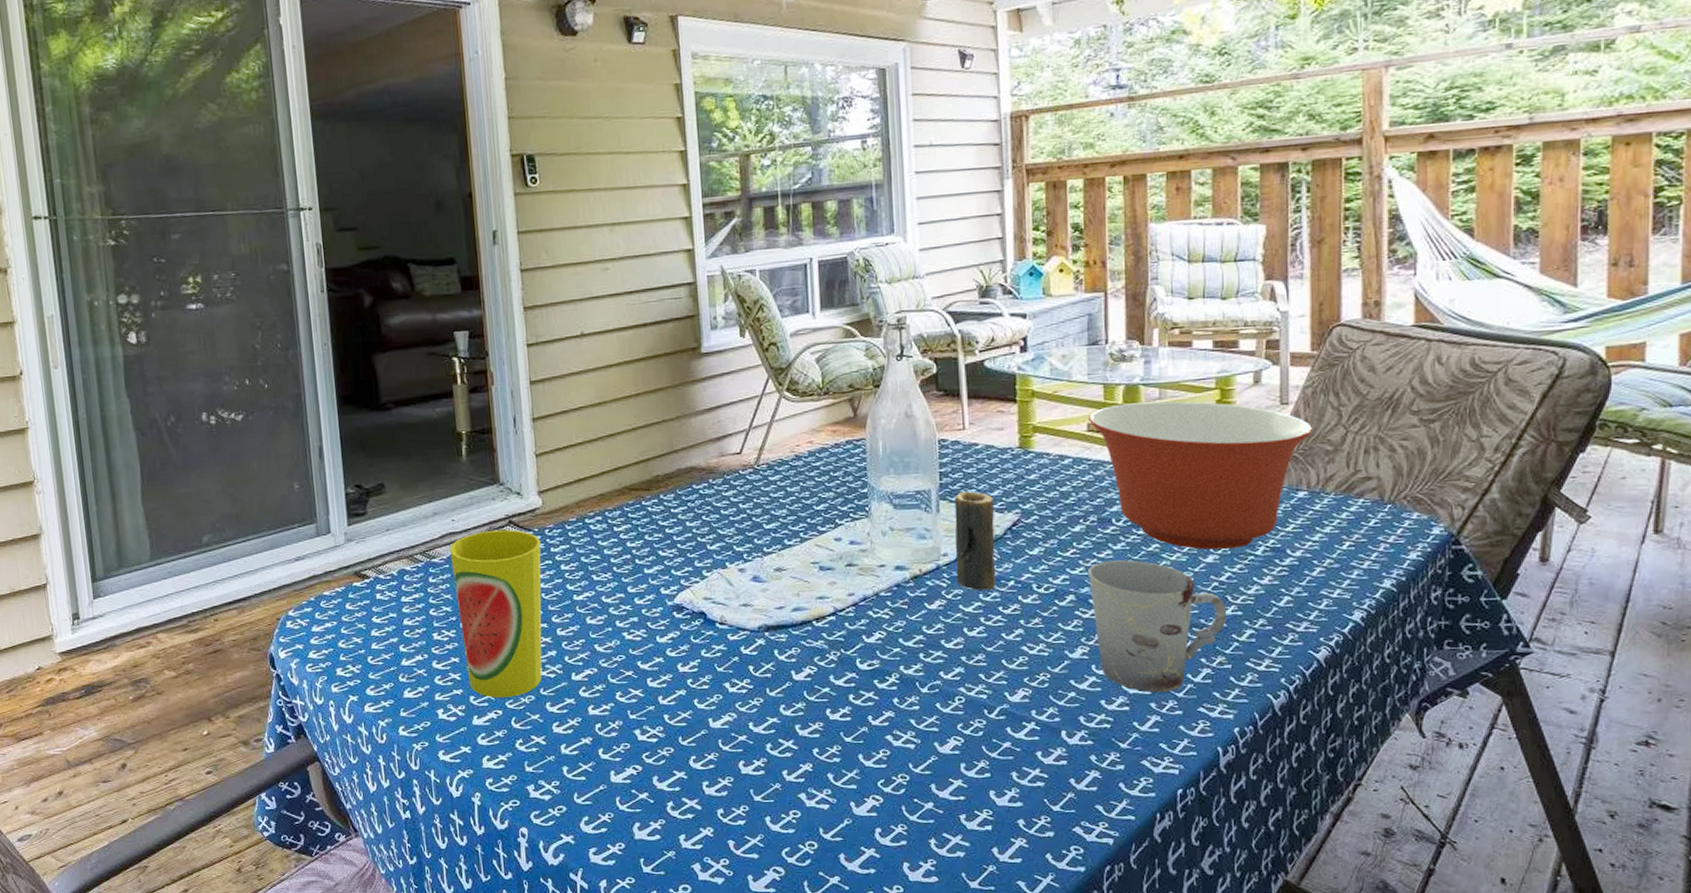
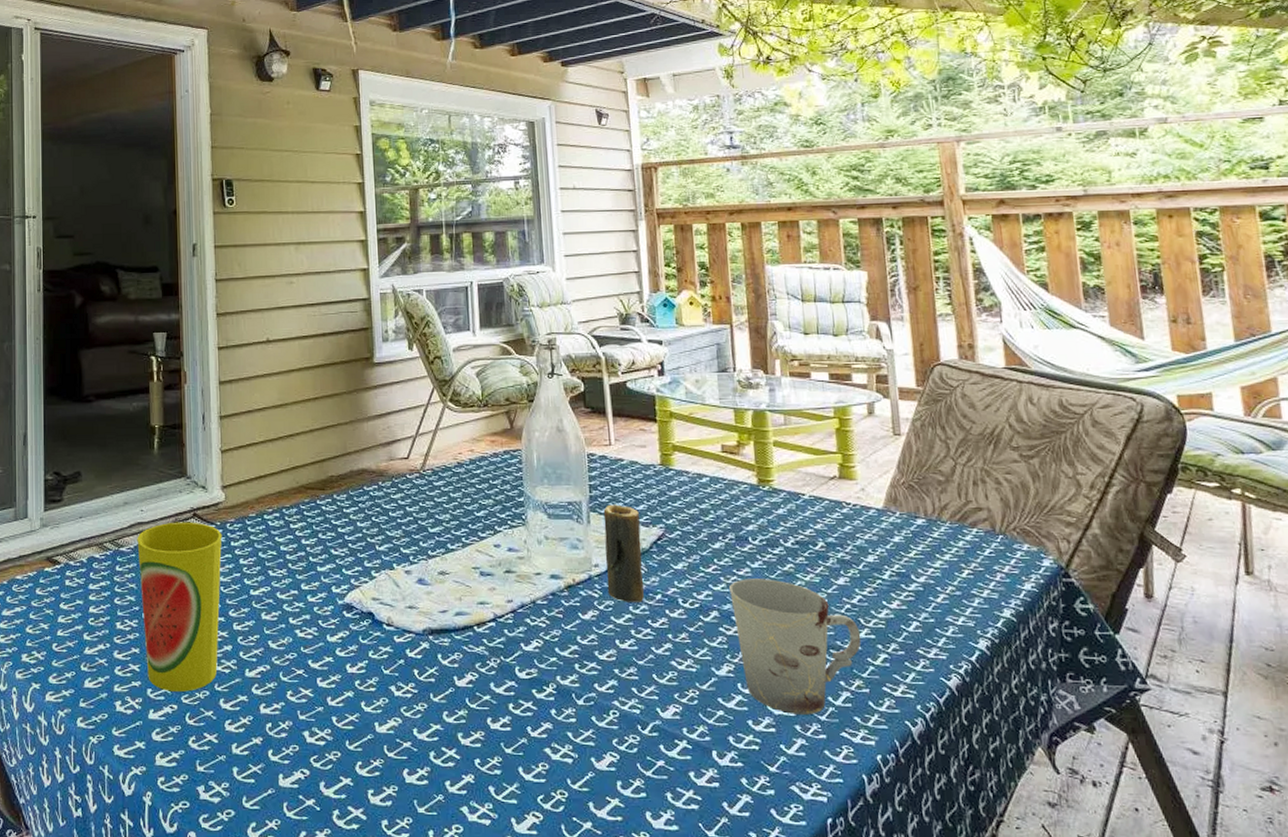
mixing bowl: present [1088,401,1313,550] -> none [721,427,925,572]

